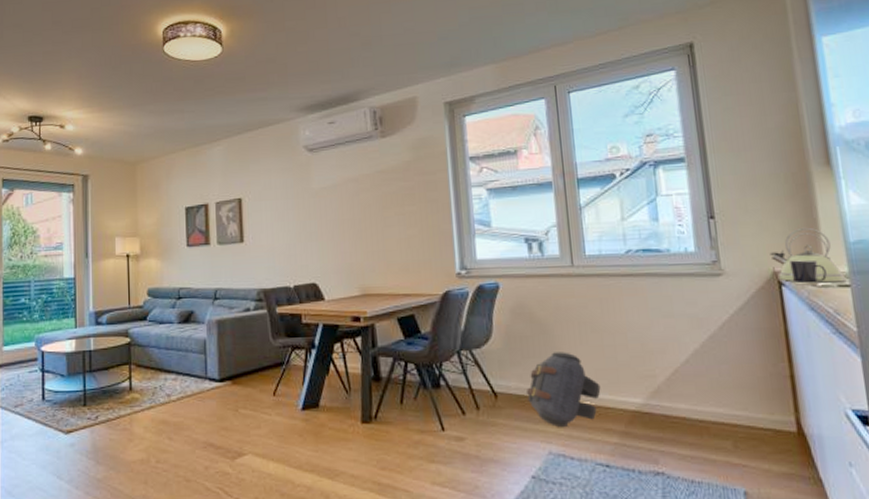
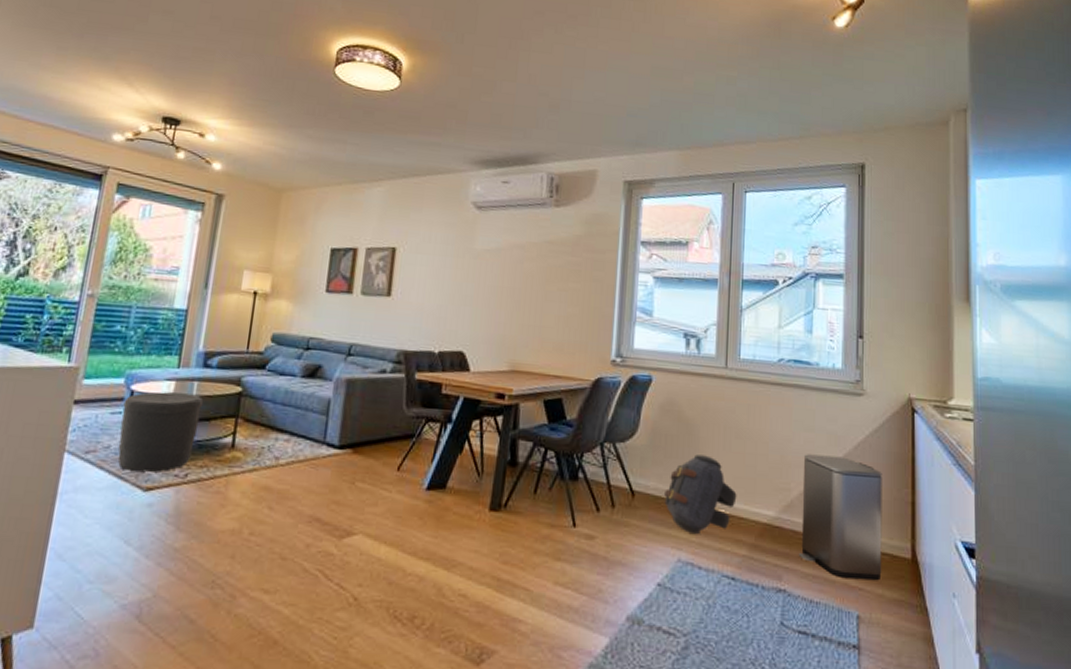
basket: none [37,349,101,418] -> present [117,391,204,472]
pedal bin: none [665,338,766,457] -> present [798,454,882,581]
kettle: present [769,227,847,283] -> none [908,358,971,416]
mug: present [789,259,827,285] -> none [924,389,954,415]

